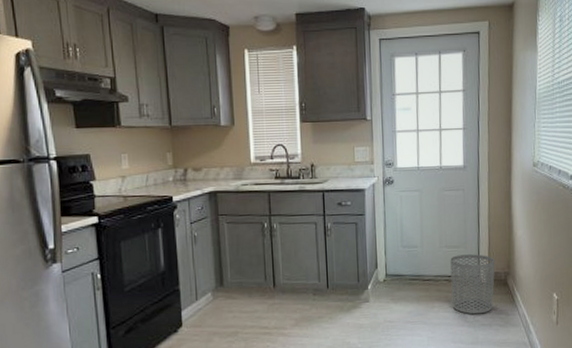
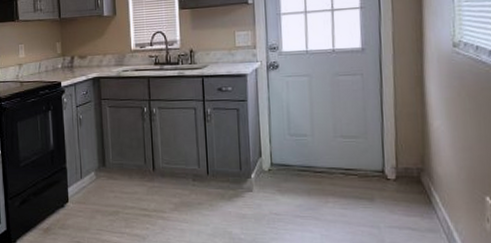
waste bin: present [450,254,496,315] -> none [347,146,405,214]

